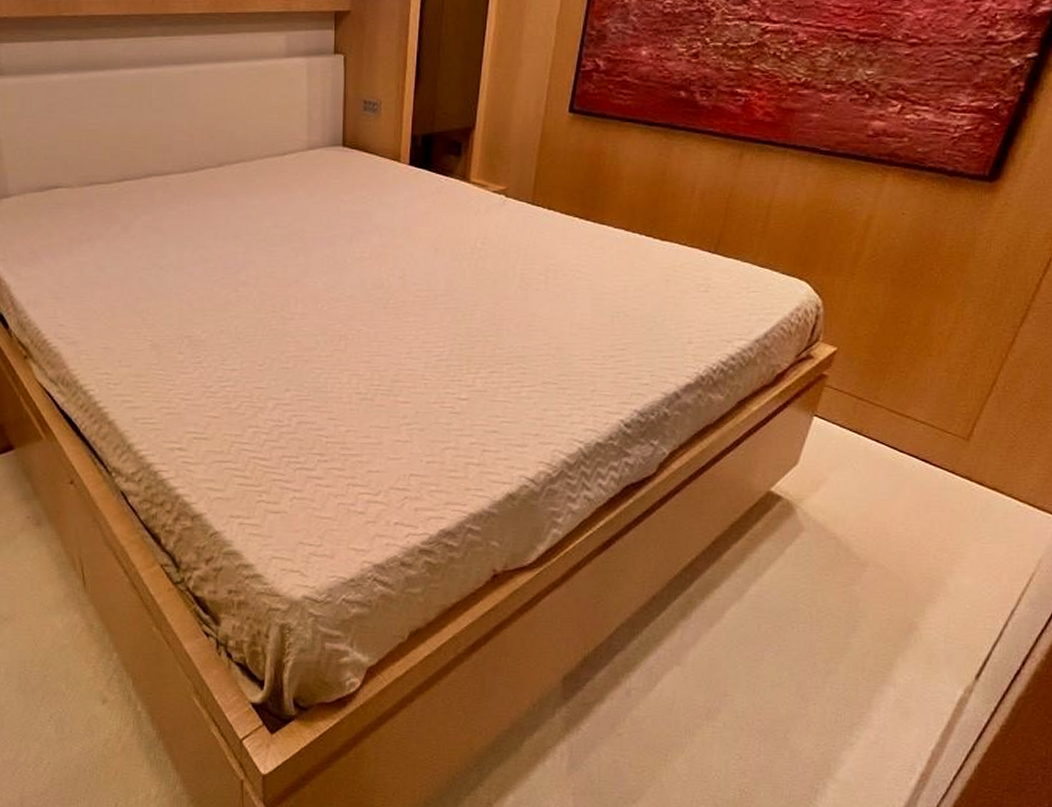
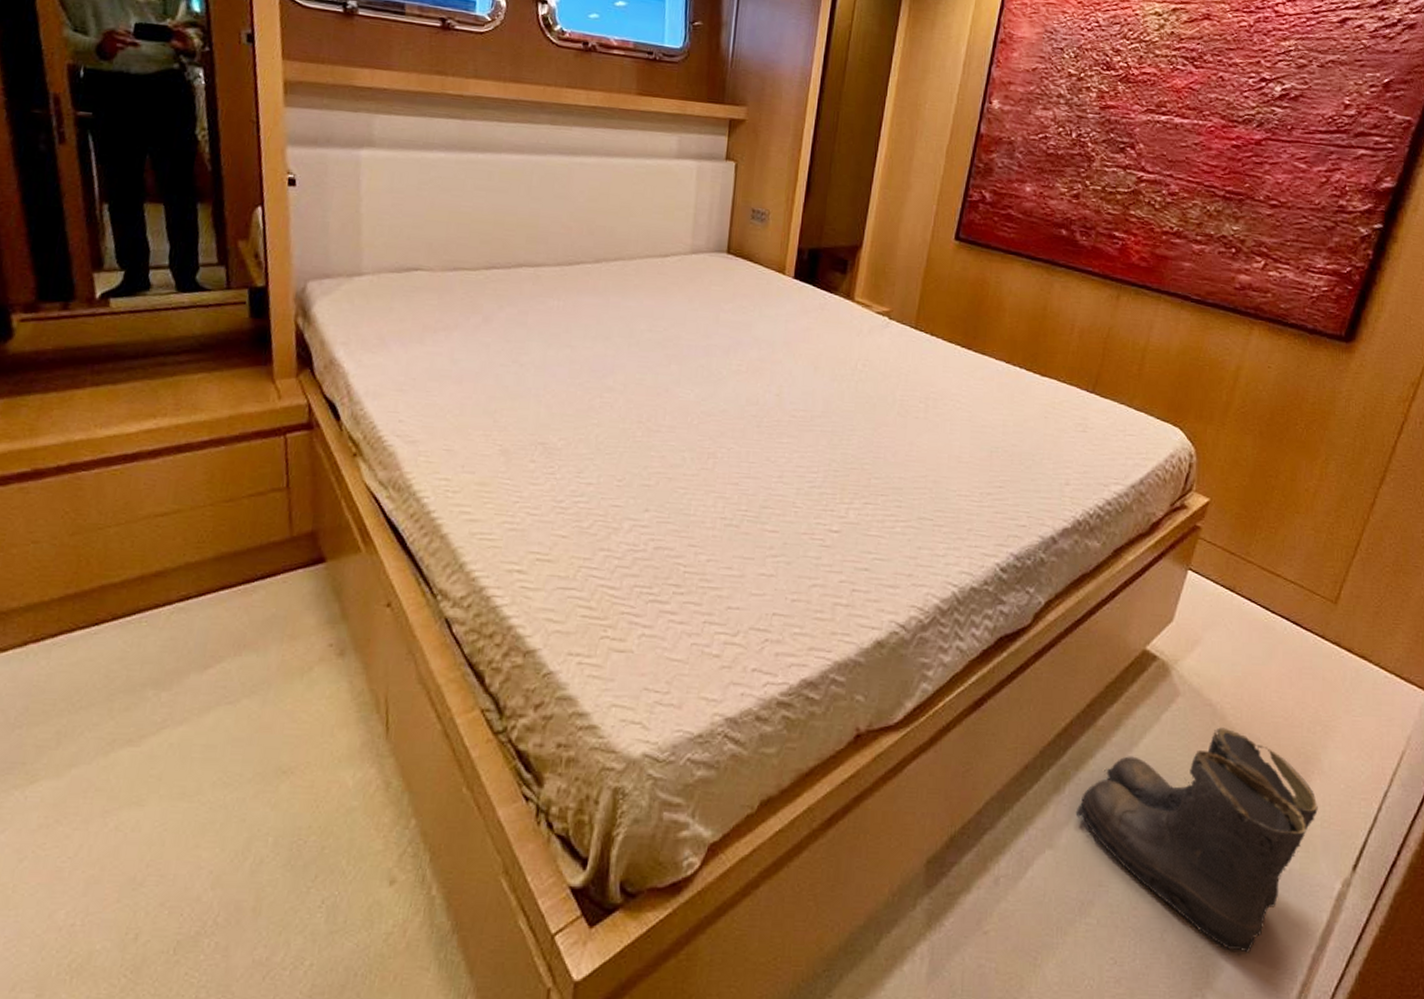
boots: none [702,558,942,752] -> present [1075,727,1318,956]

